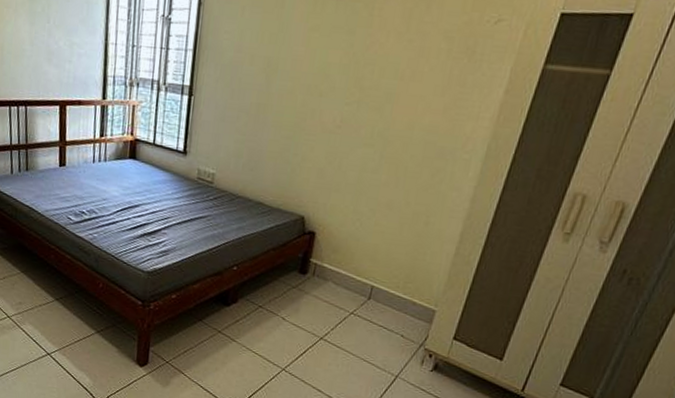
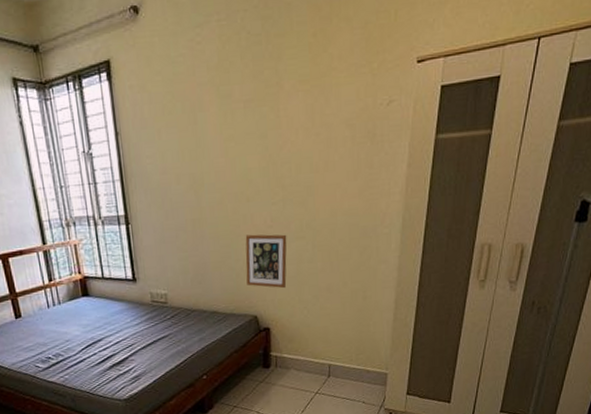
picture frame: none [300,130,355,195] -> present [245,234,287,289]

